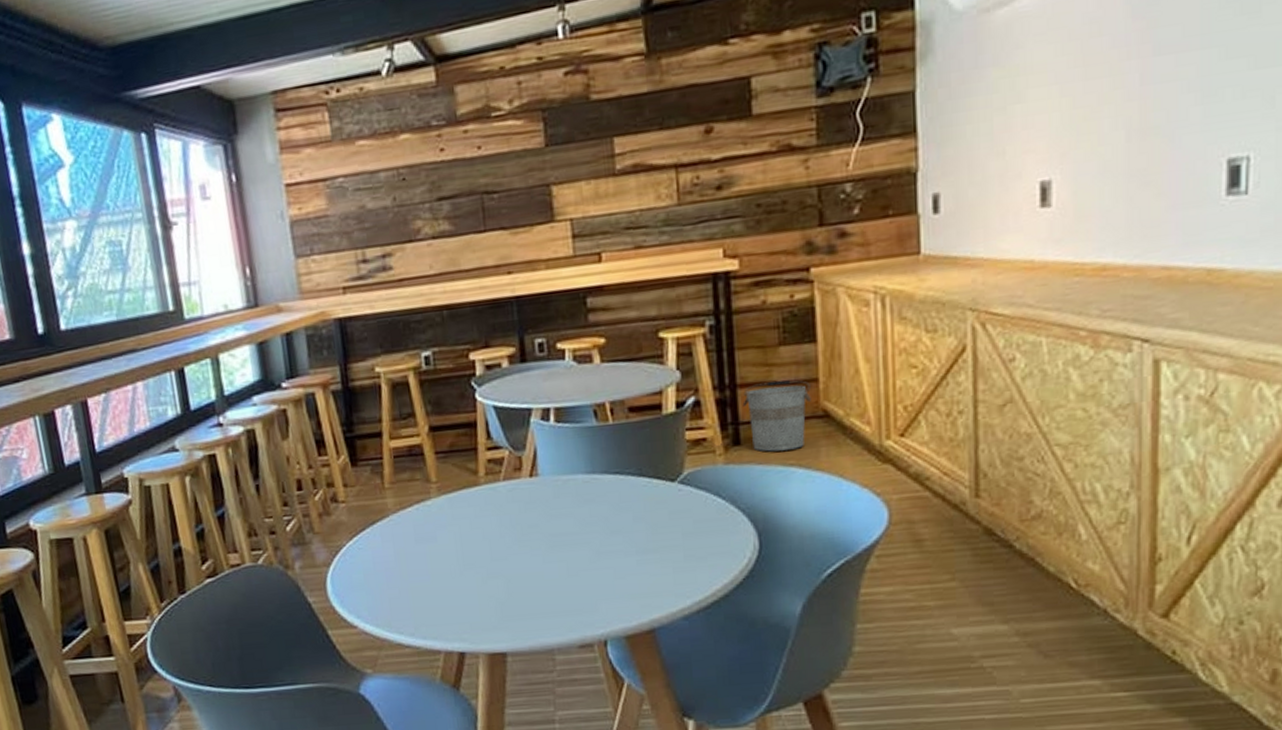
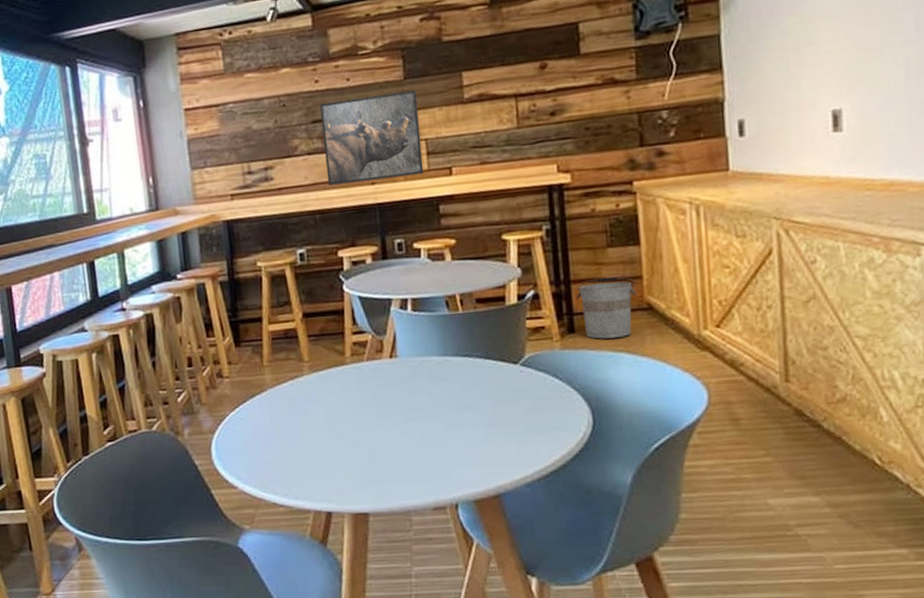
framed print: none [446,159,569,277] -> present [320,89,424,186]

